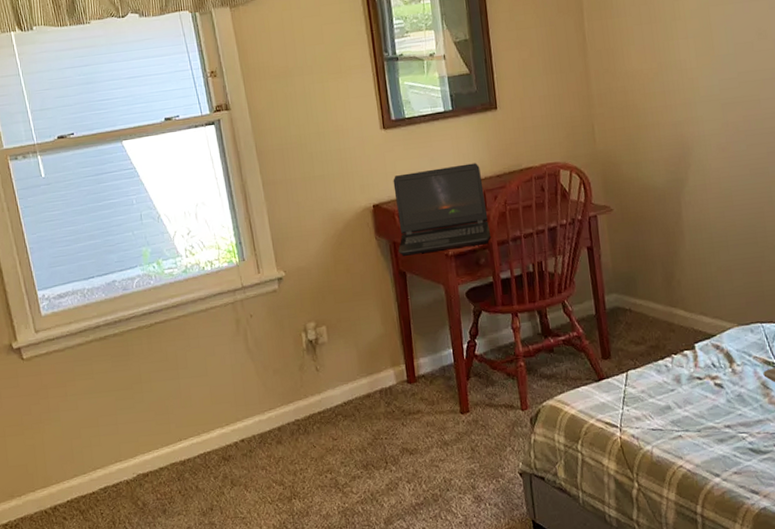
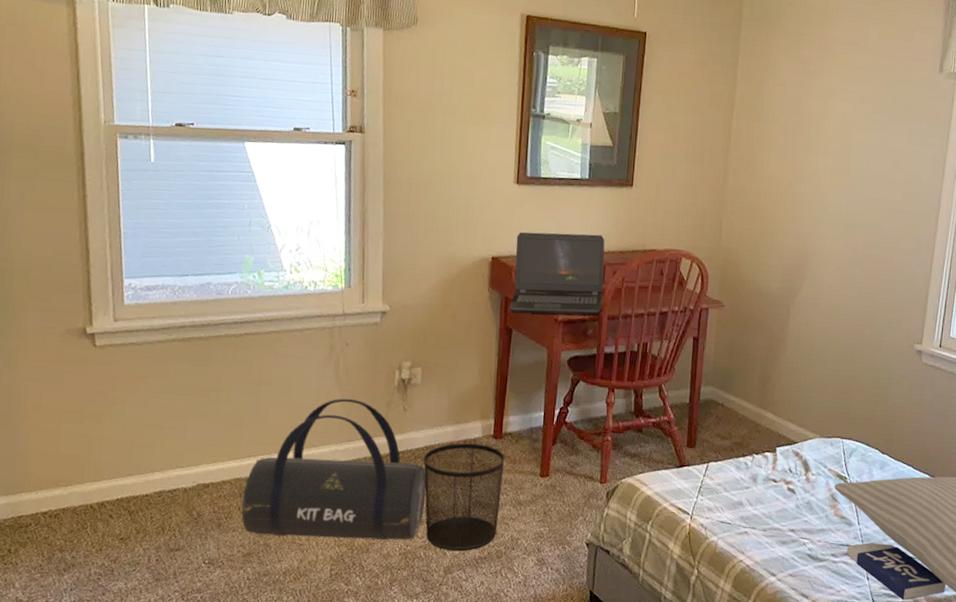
duffel bag: none [181,367,354,515] -> present [241,398,426,541]
waste bin: none [343,391,429,502] -> present [423,443,505,551]

